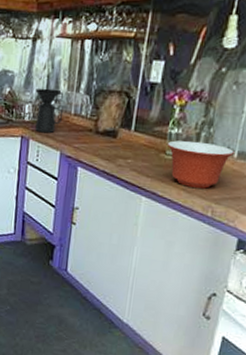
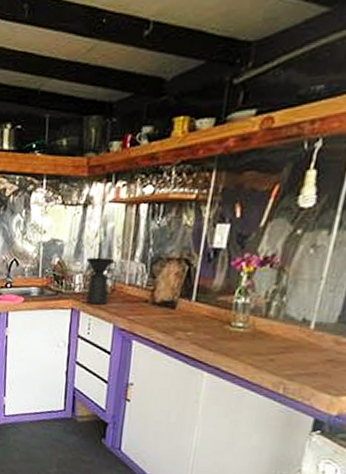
mixing bowl: present [167,140,235,189] -> none [232,311,311,364]

